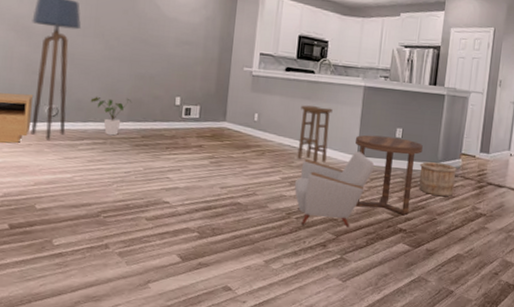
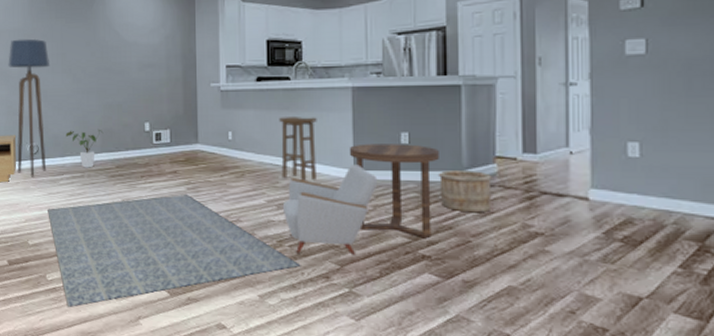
area rug: none [61,167,304,272] -> present [48,195,301,307]

